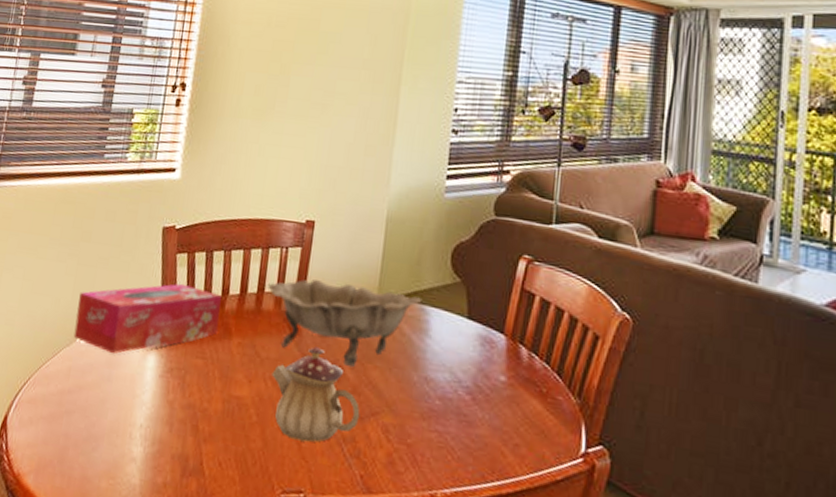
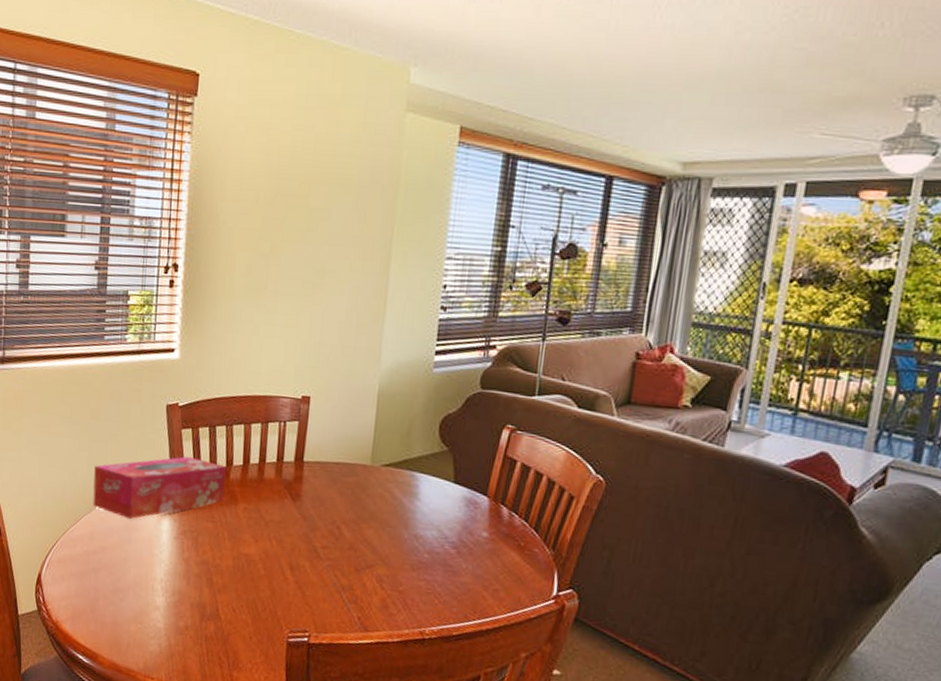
decorative bowl: present [268,279,421,368] -> none [269,450,411,528]
teapot: present [272,347,360,443] -> none [276,510,357,591]

